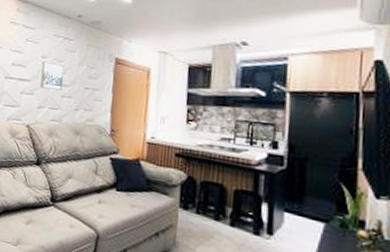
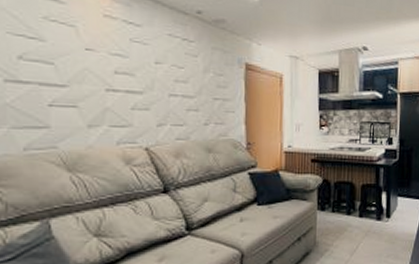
wall art: present [40,61,64,90] -> none [157,67,187,103]

